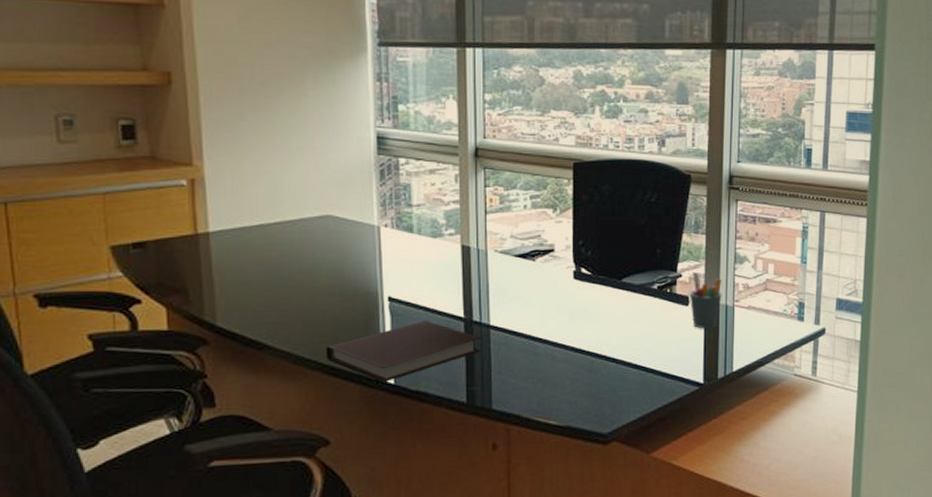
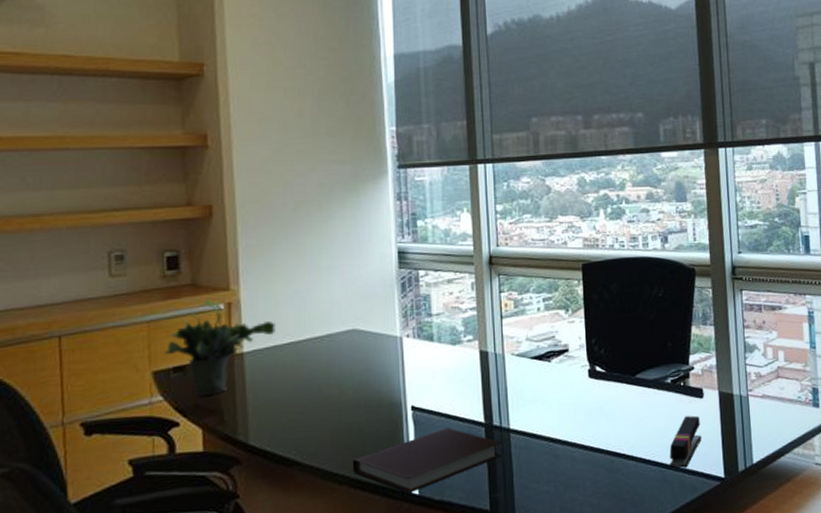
potted plant: none [123,173,243,274] -> present [165,298,275,396]
stapler: none [650,322,684,372] -> present [669,415,701,468]
pen holder: present [689,272,722,329] -> none [702,364,736,421]

